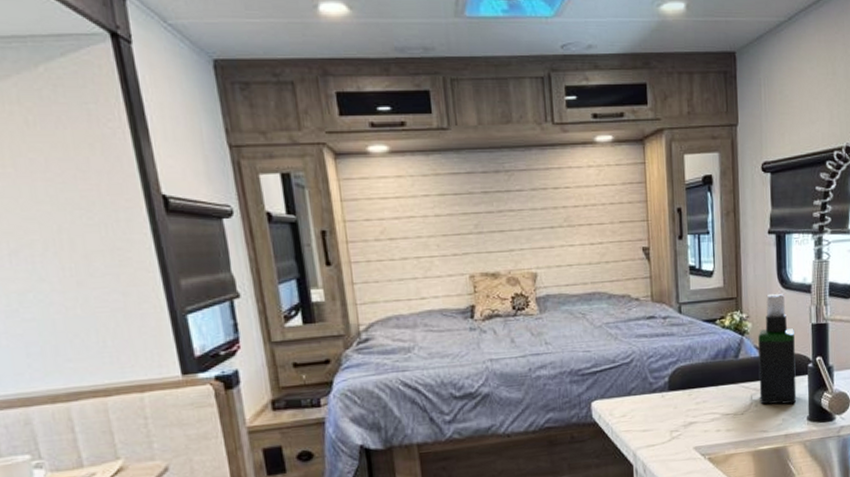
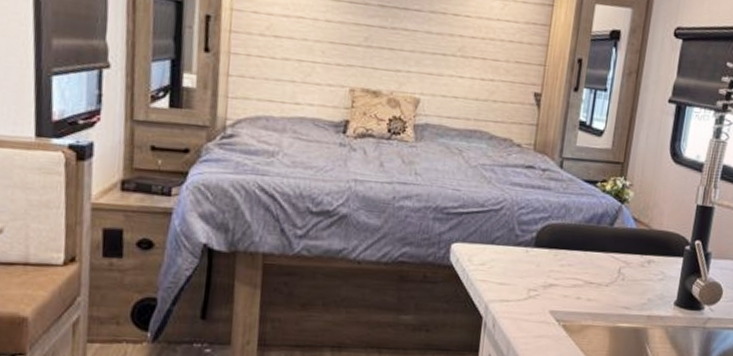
spray bottle: present [758,293,797,405] -> none [627,165,678,286]

